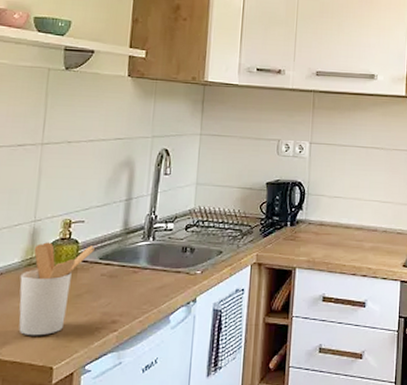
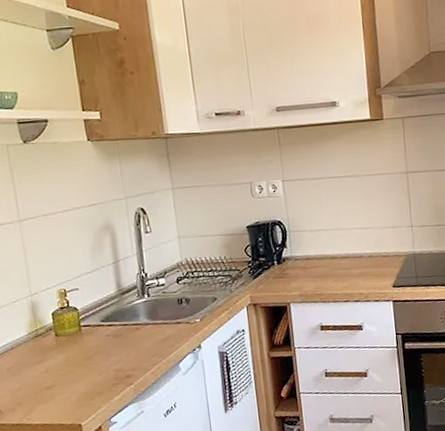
utensil holder: present [18,242,95,336] -> none [30,310,94,400]

